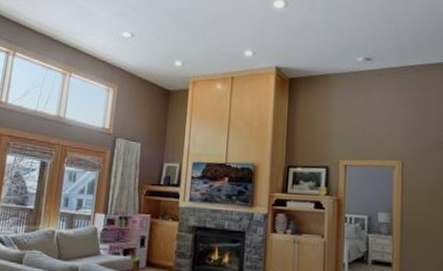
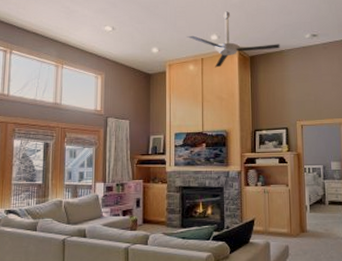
ceiling fan: none [216,24,326,89] -> present [187,11,280,68]

